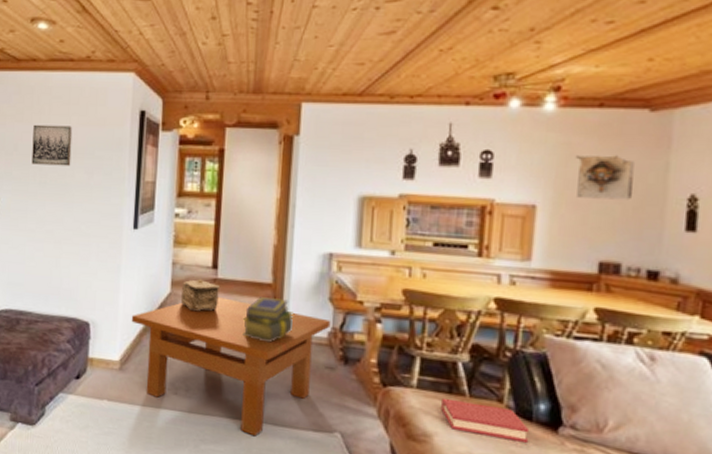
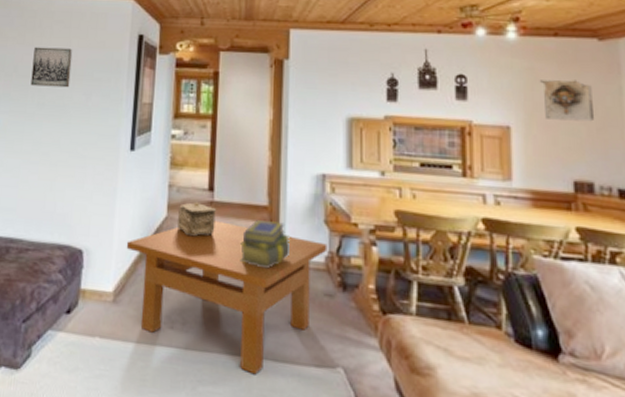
hardback book: present [441,397,530,443] -> none [442,325,531,373]

